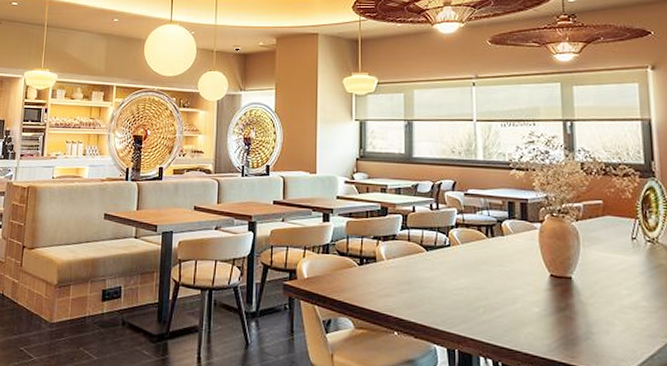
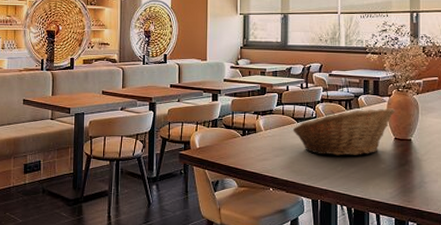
fruit basket: none [421,237,550,295] -> present [292,108,396,156]

